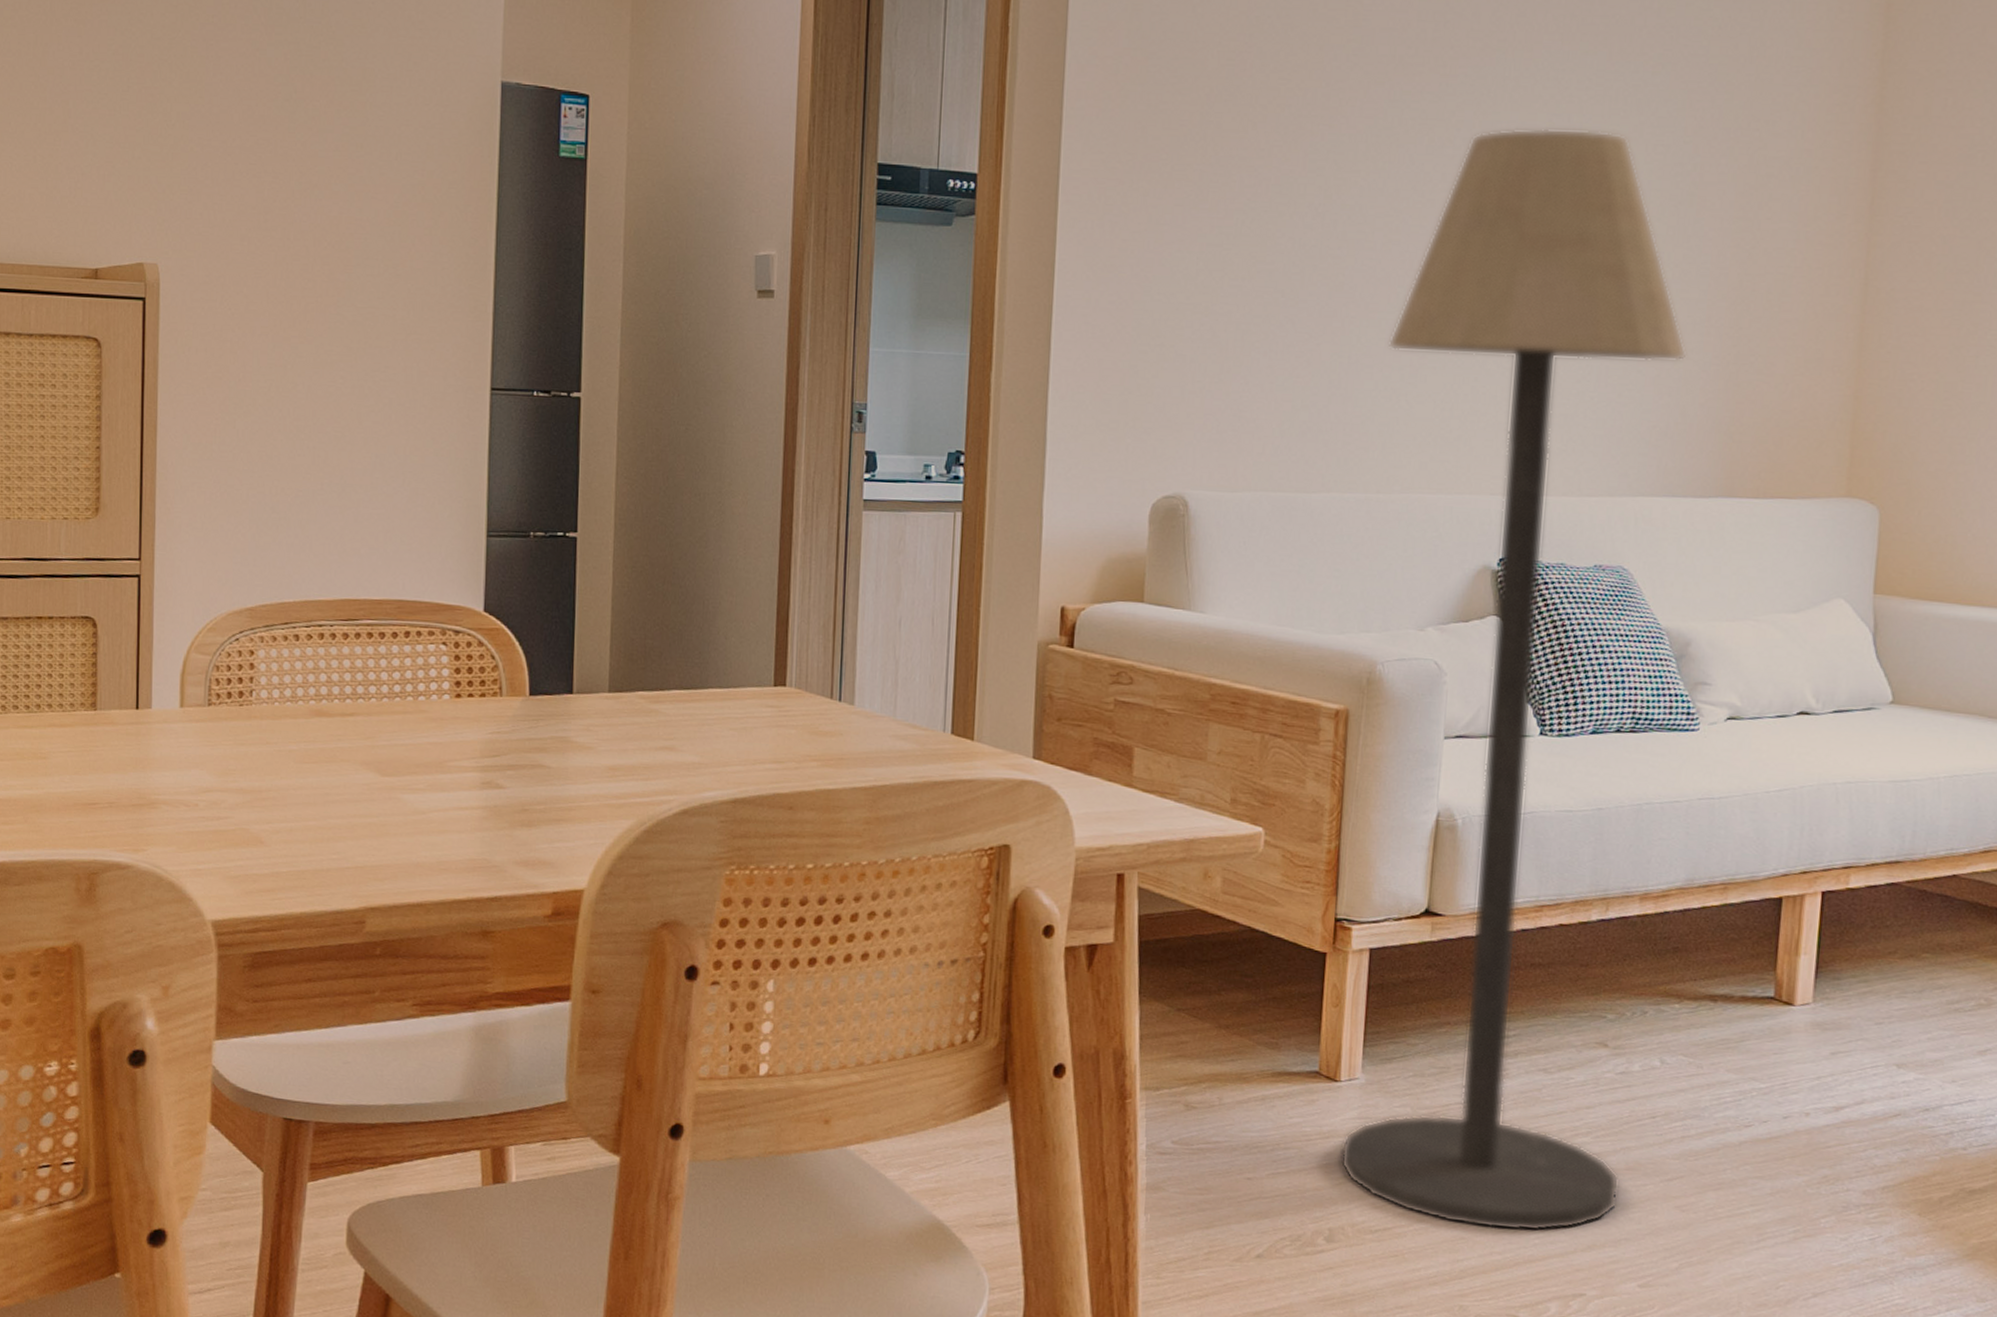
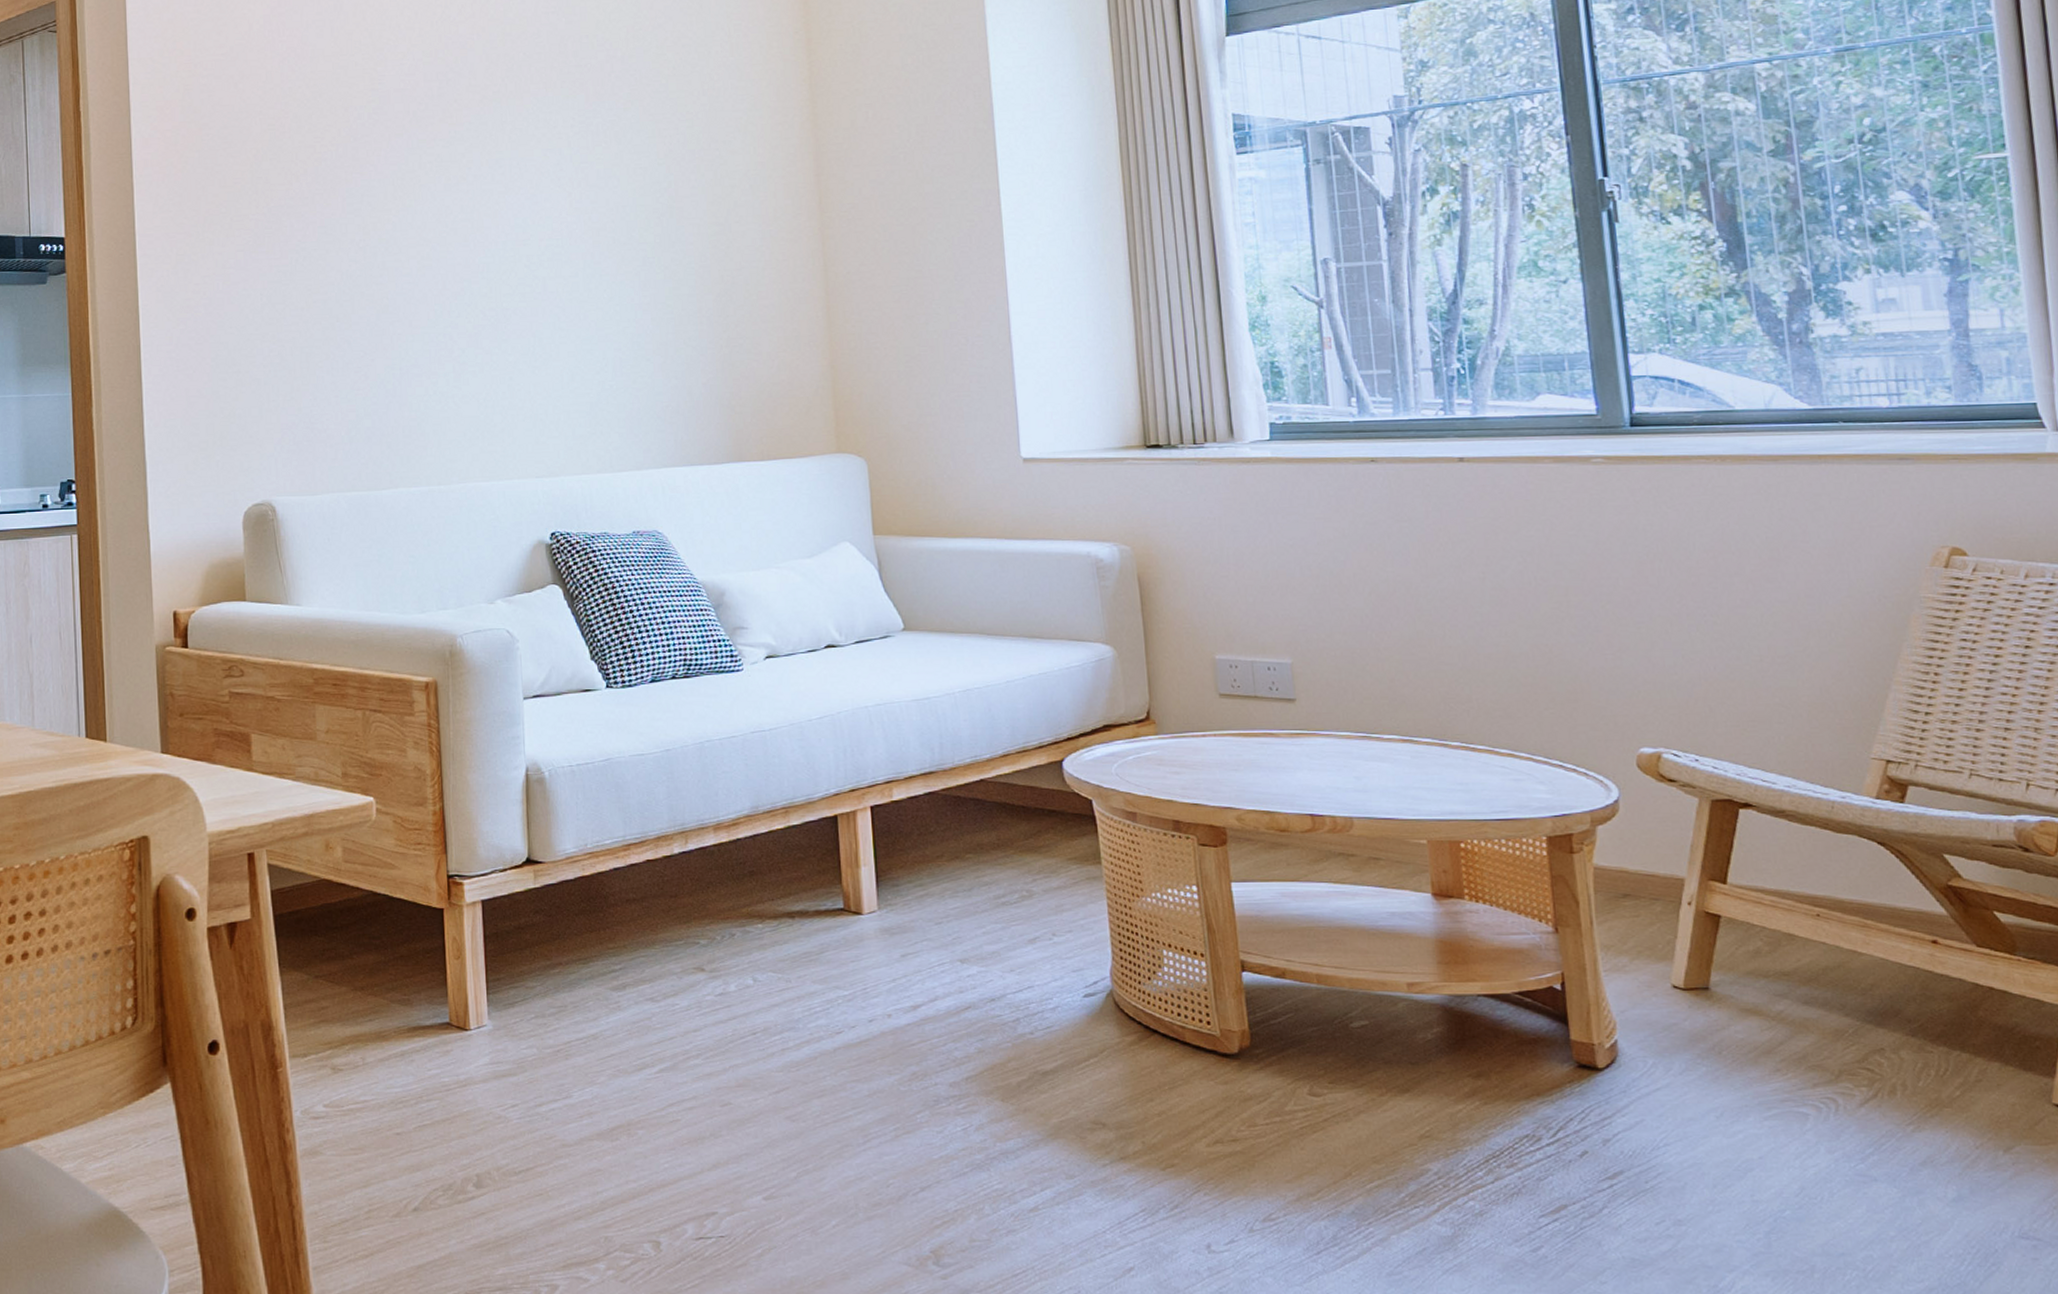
floor lamp: present [1340,128,1687,1232] -> none [432,160,734,1159]

